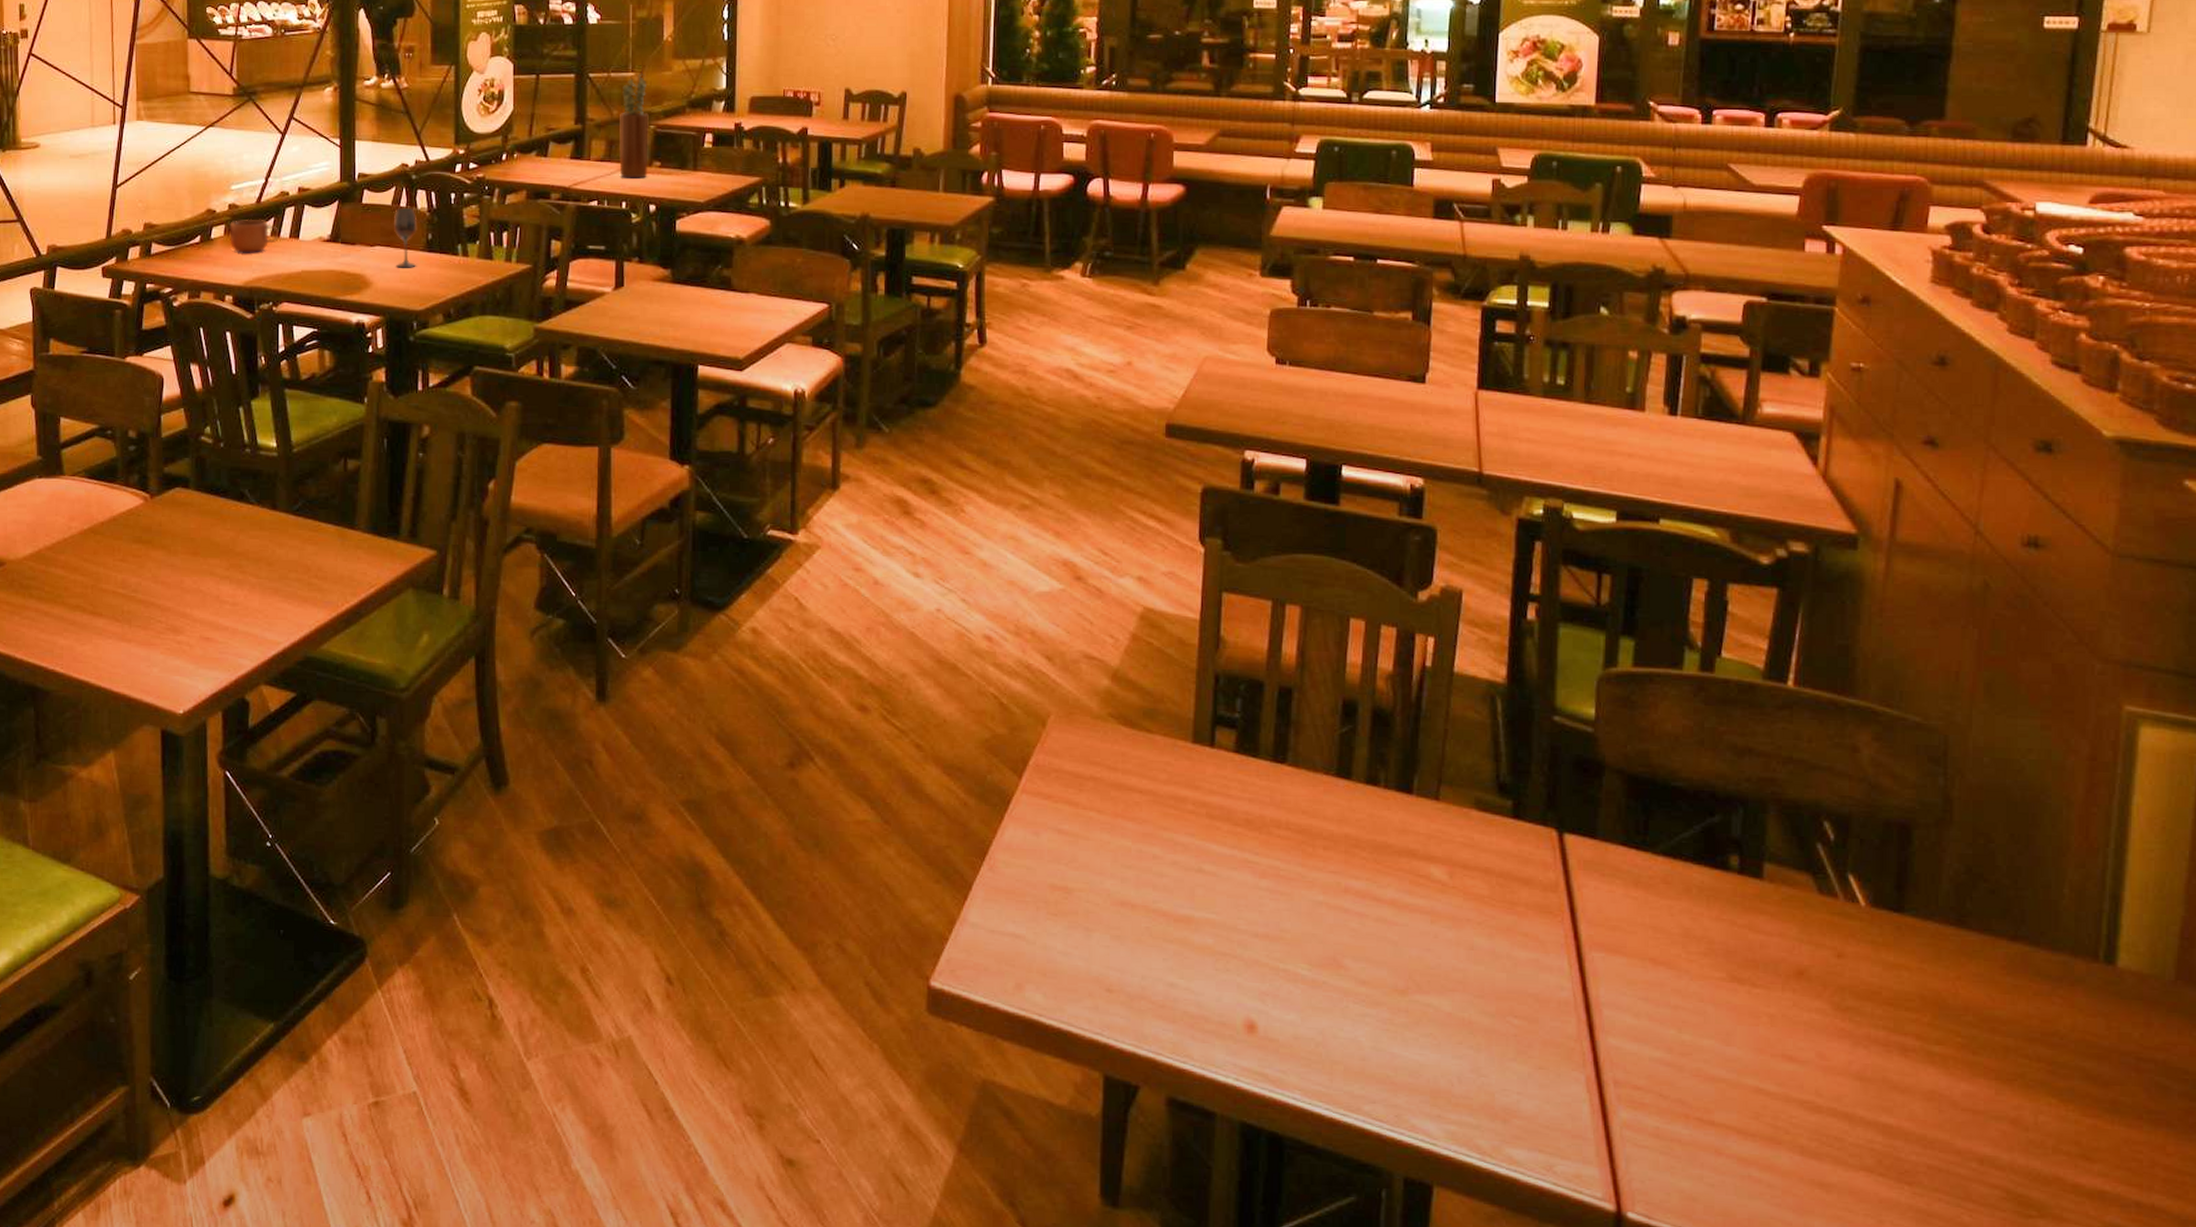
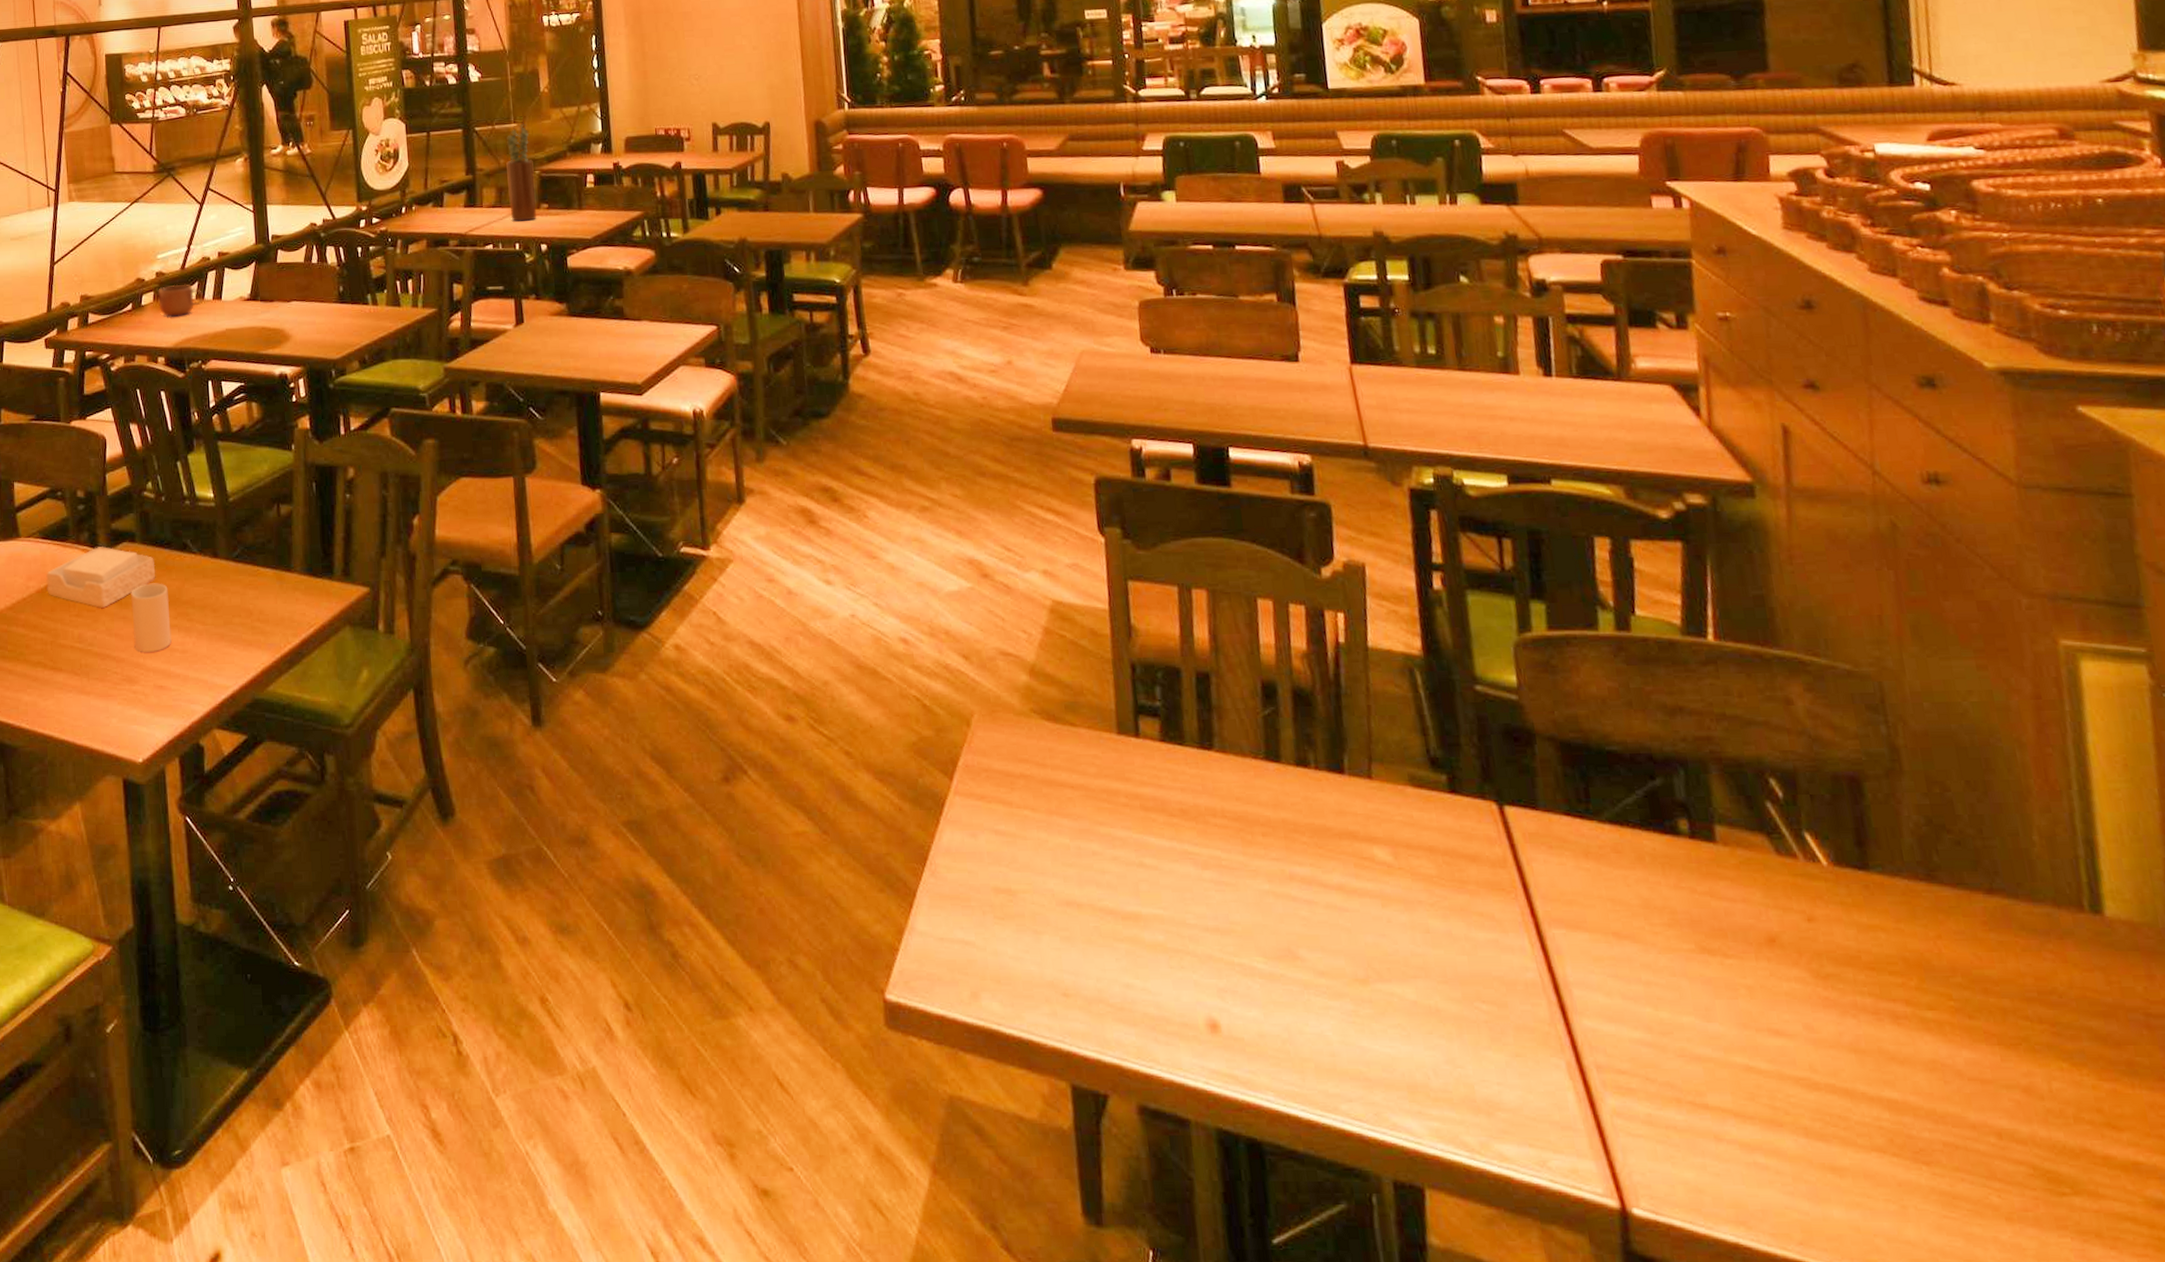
napkin holder: none [90,490,209,554] -> present [46,546,156,608]
cup: none [181,531,222,603] -> present [131,583,172,652]
wineglass: present [394,208,418,268] -> none [307,264,330,320]

